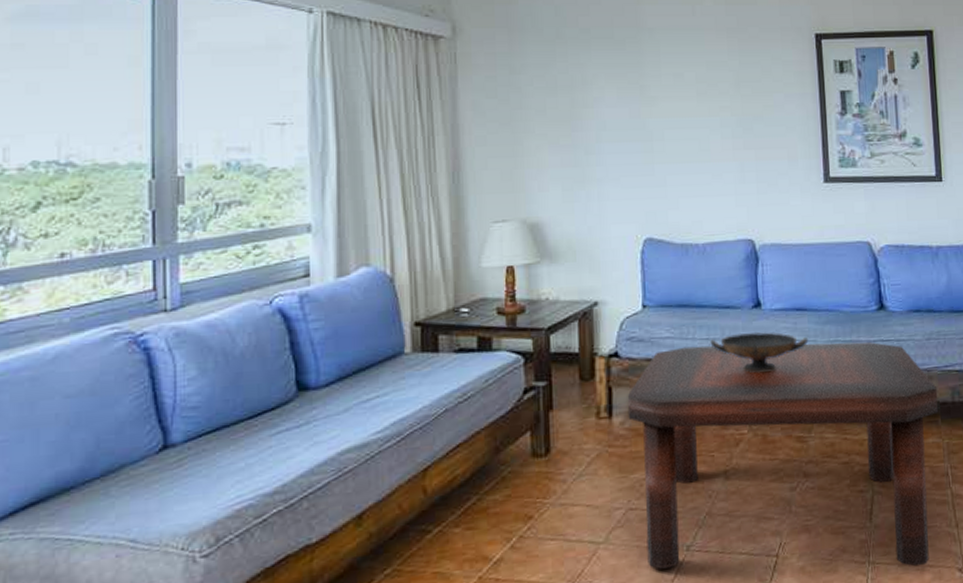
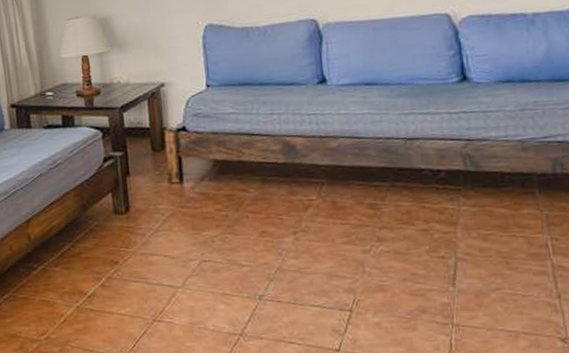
coffee table: present [627,342,938,569] -> none [196,114,535,333]
decorative bowl: present [710,331,809,374] -> none [274,106,380,145]

